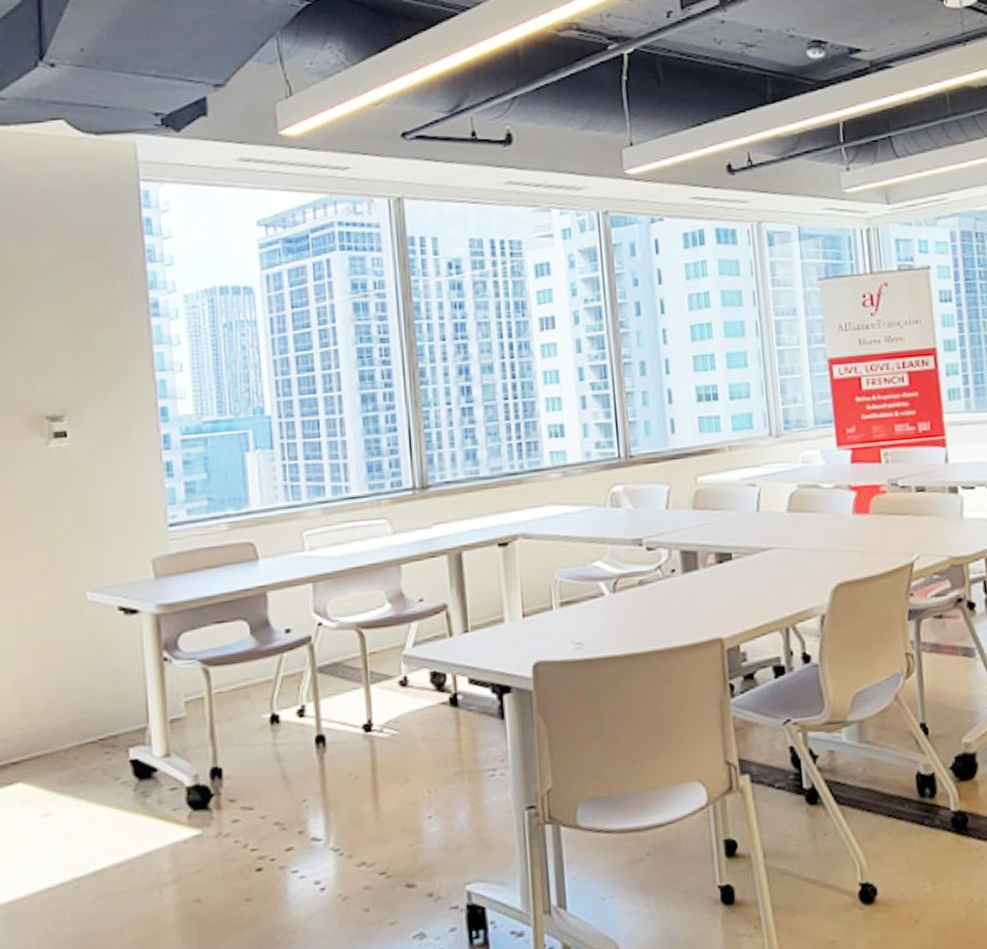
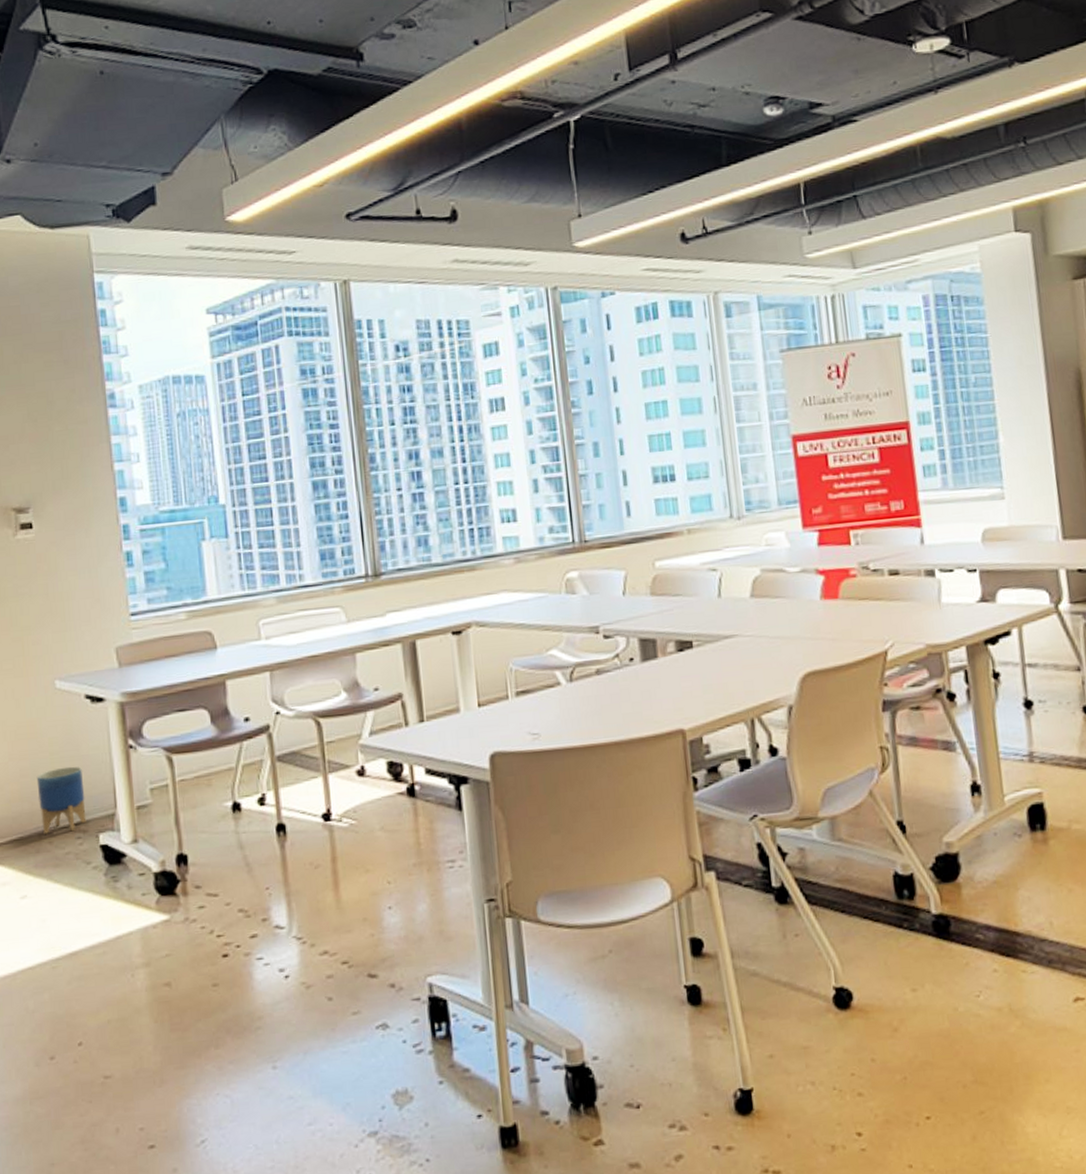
planter: none [63,679,116,750] -> present [36,766,87,834]

